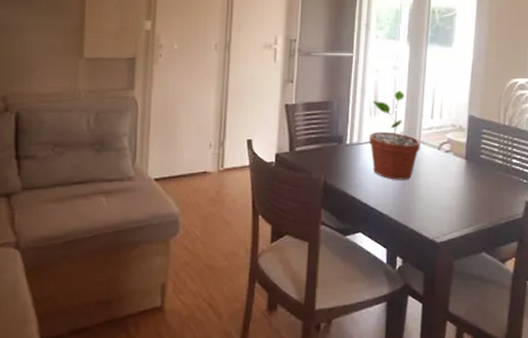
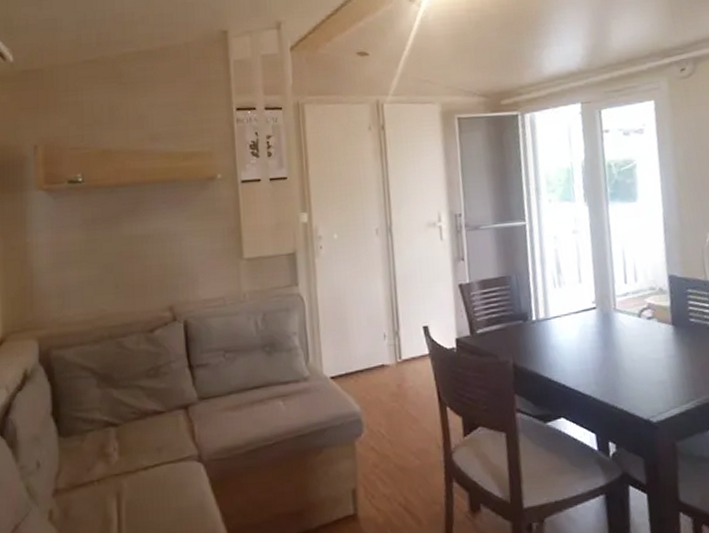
potted plant: present [369,91,420,180] -> none [555,256,618,356]

